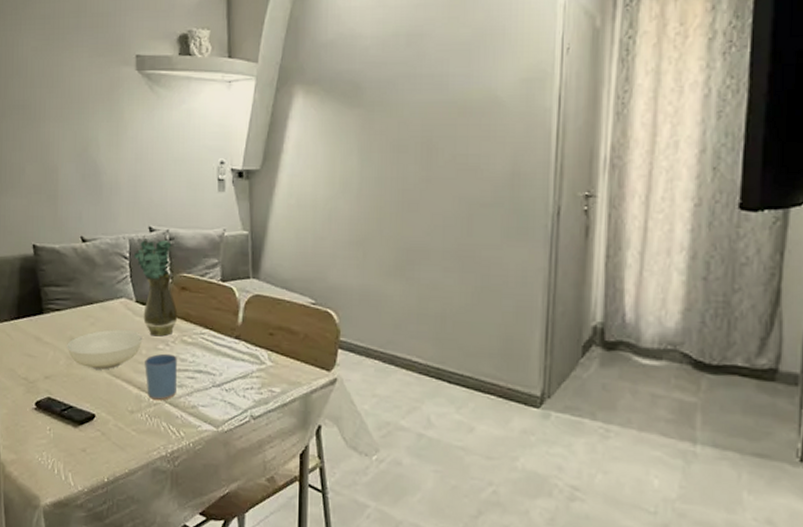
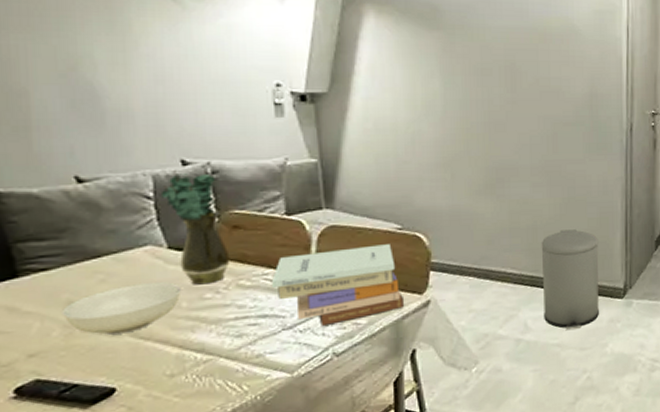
mug: present [145,353,177,400] -> none [186,302,234,357]
books: none [206,317,314,388] -> present [270,244,405,326]
pedal bin: none [449,321,514,434] -> present [541,229,599,329]

